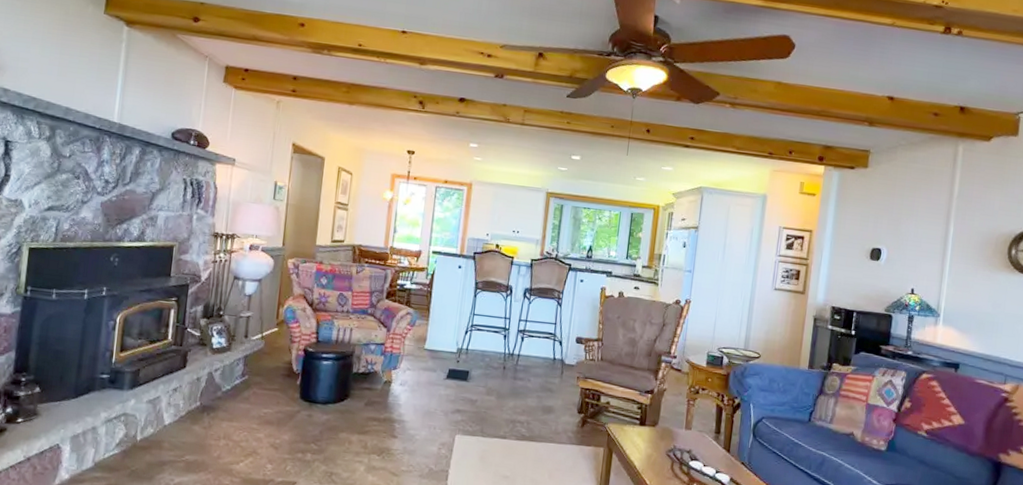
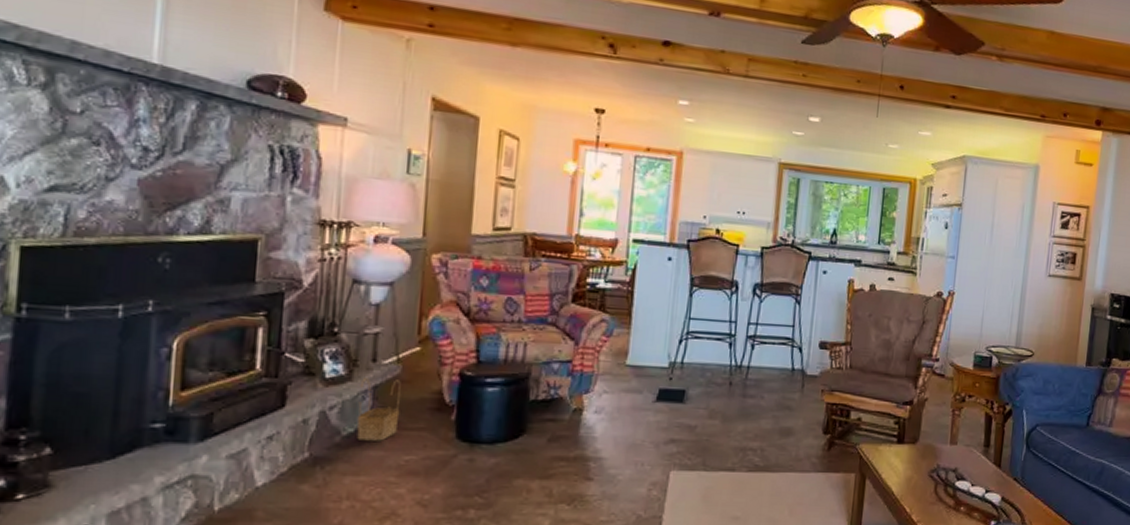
basket: none [232,349,263,397] -> present [356,378,401,441]

